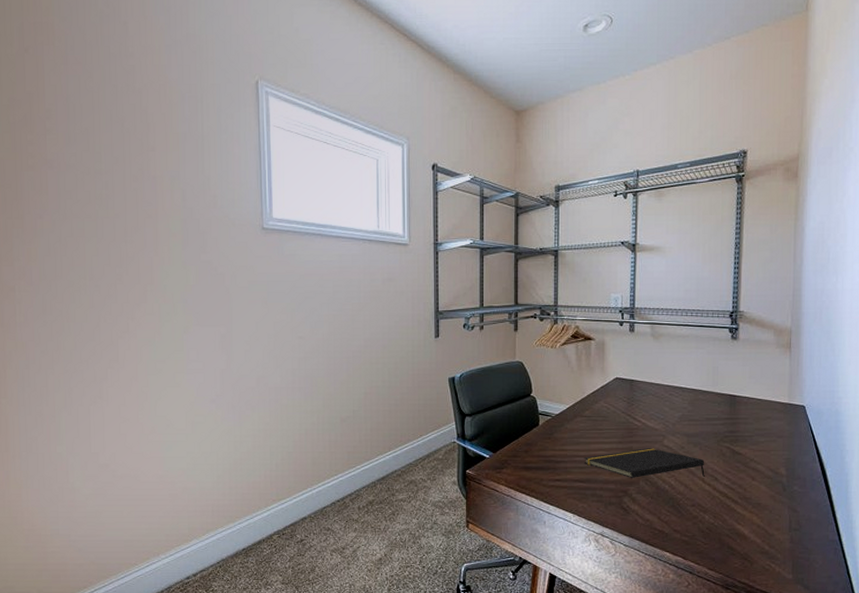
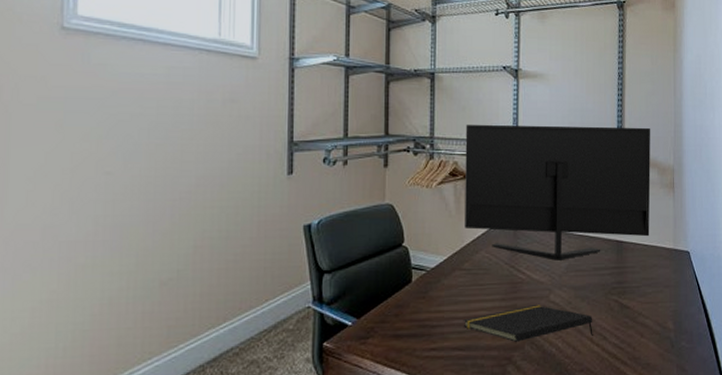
monitor: none [585,292,767,411] -> present [465,124,651,261]

